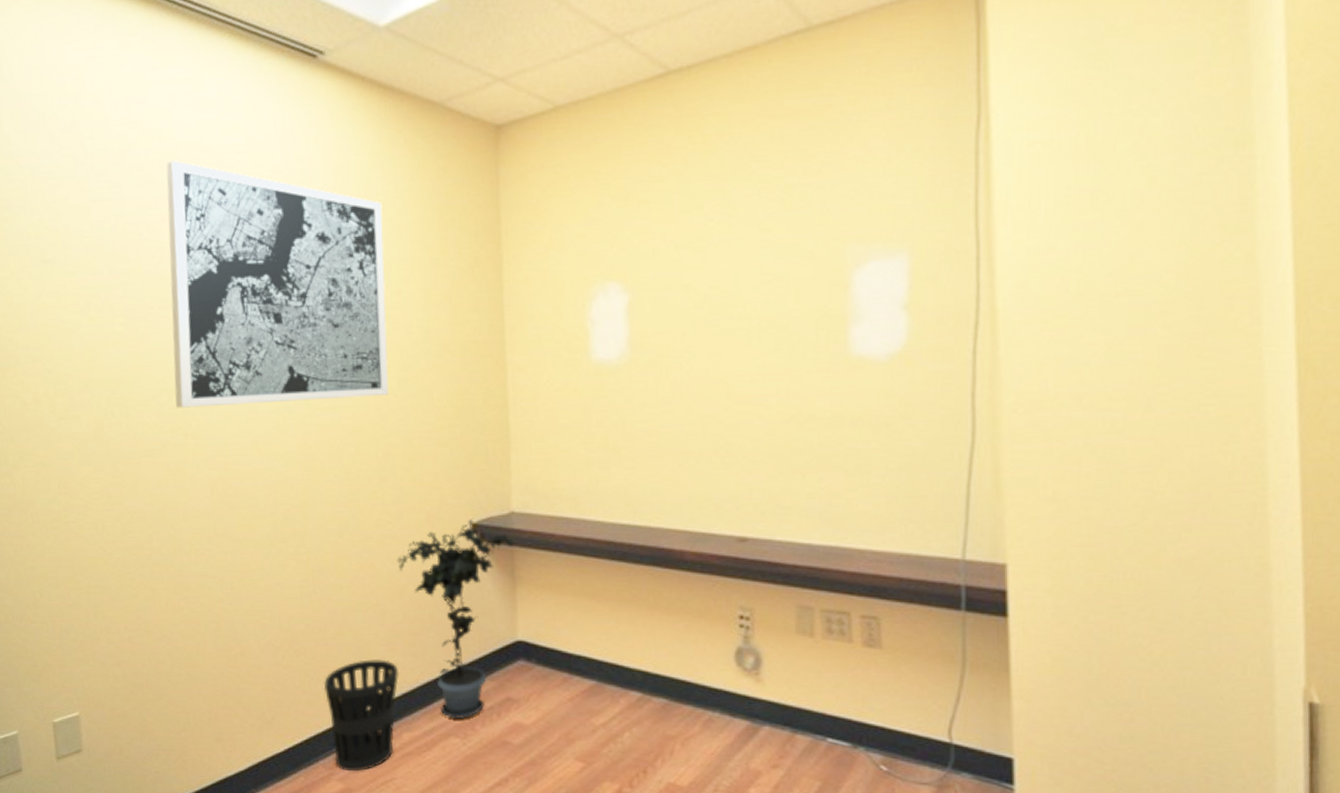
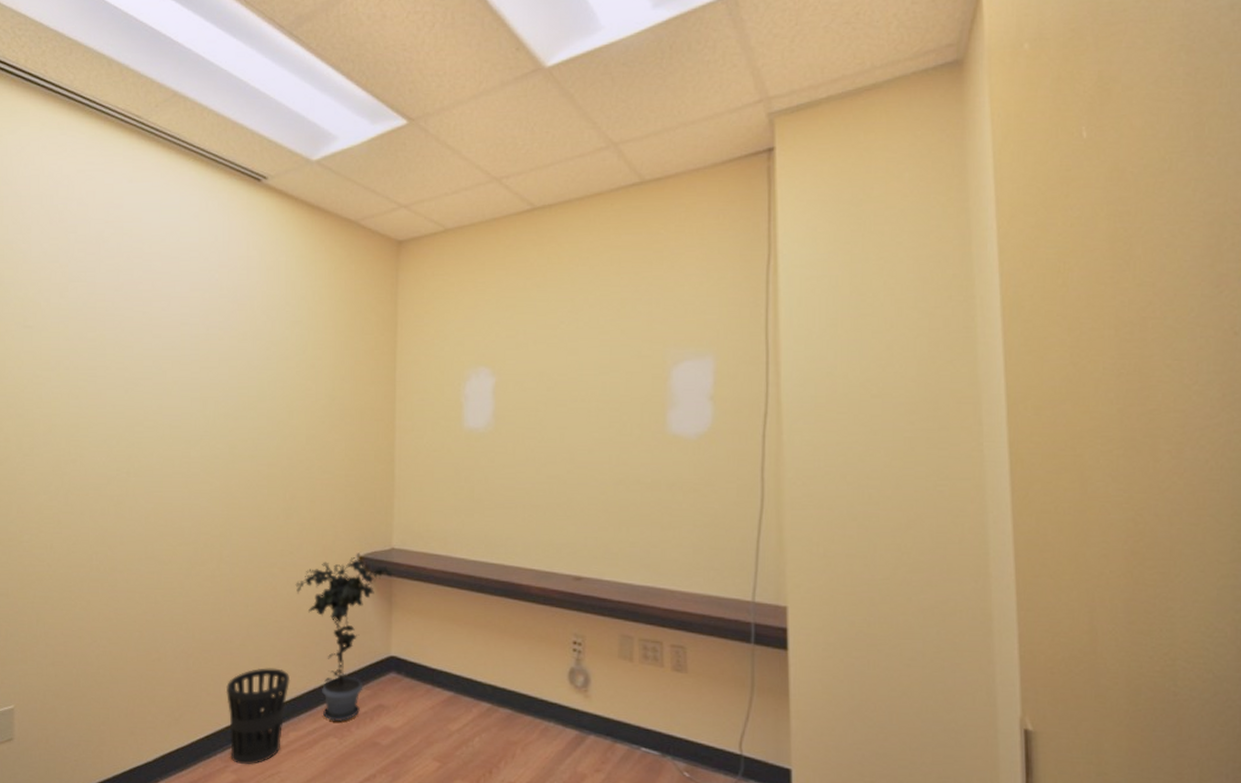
wall art: present [166,160,389,408] -> none [122,253,304,451]

